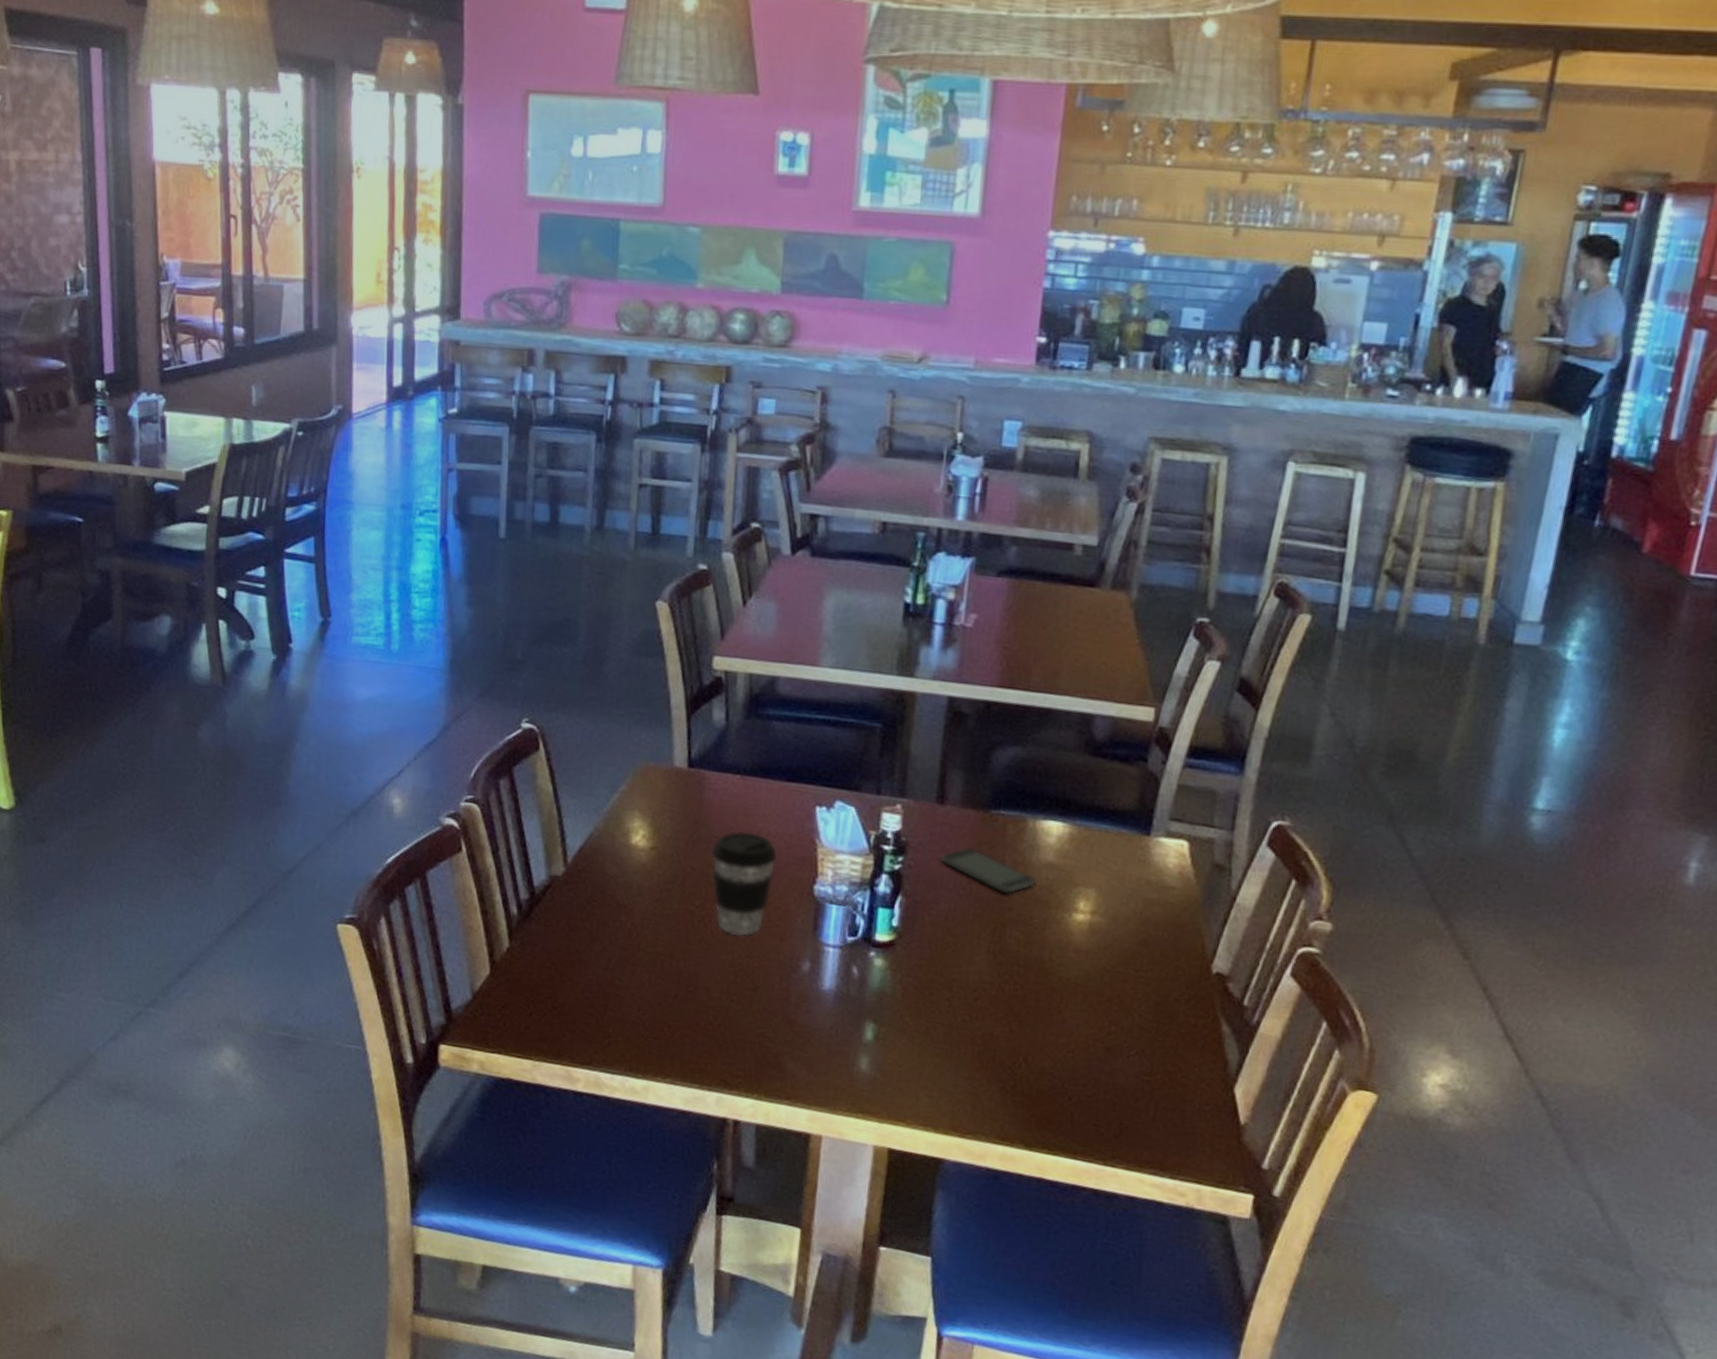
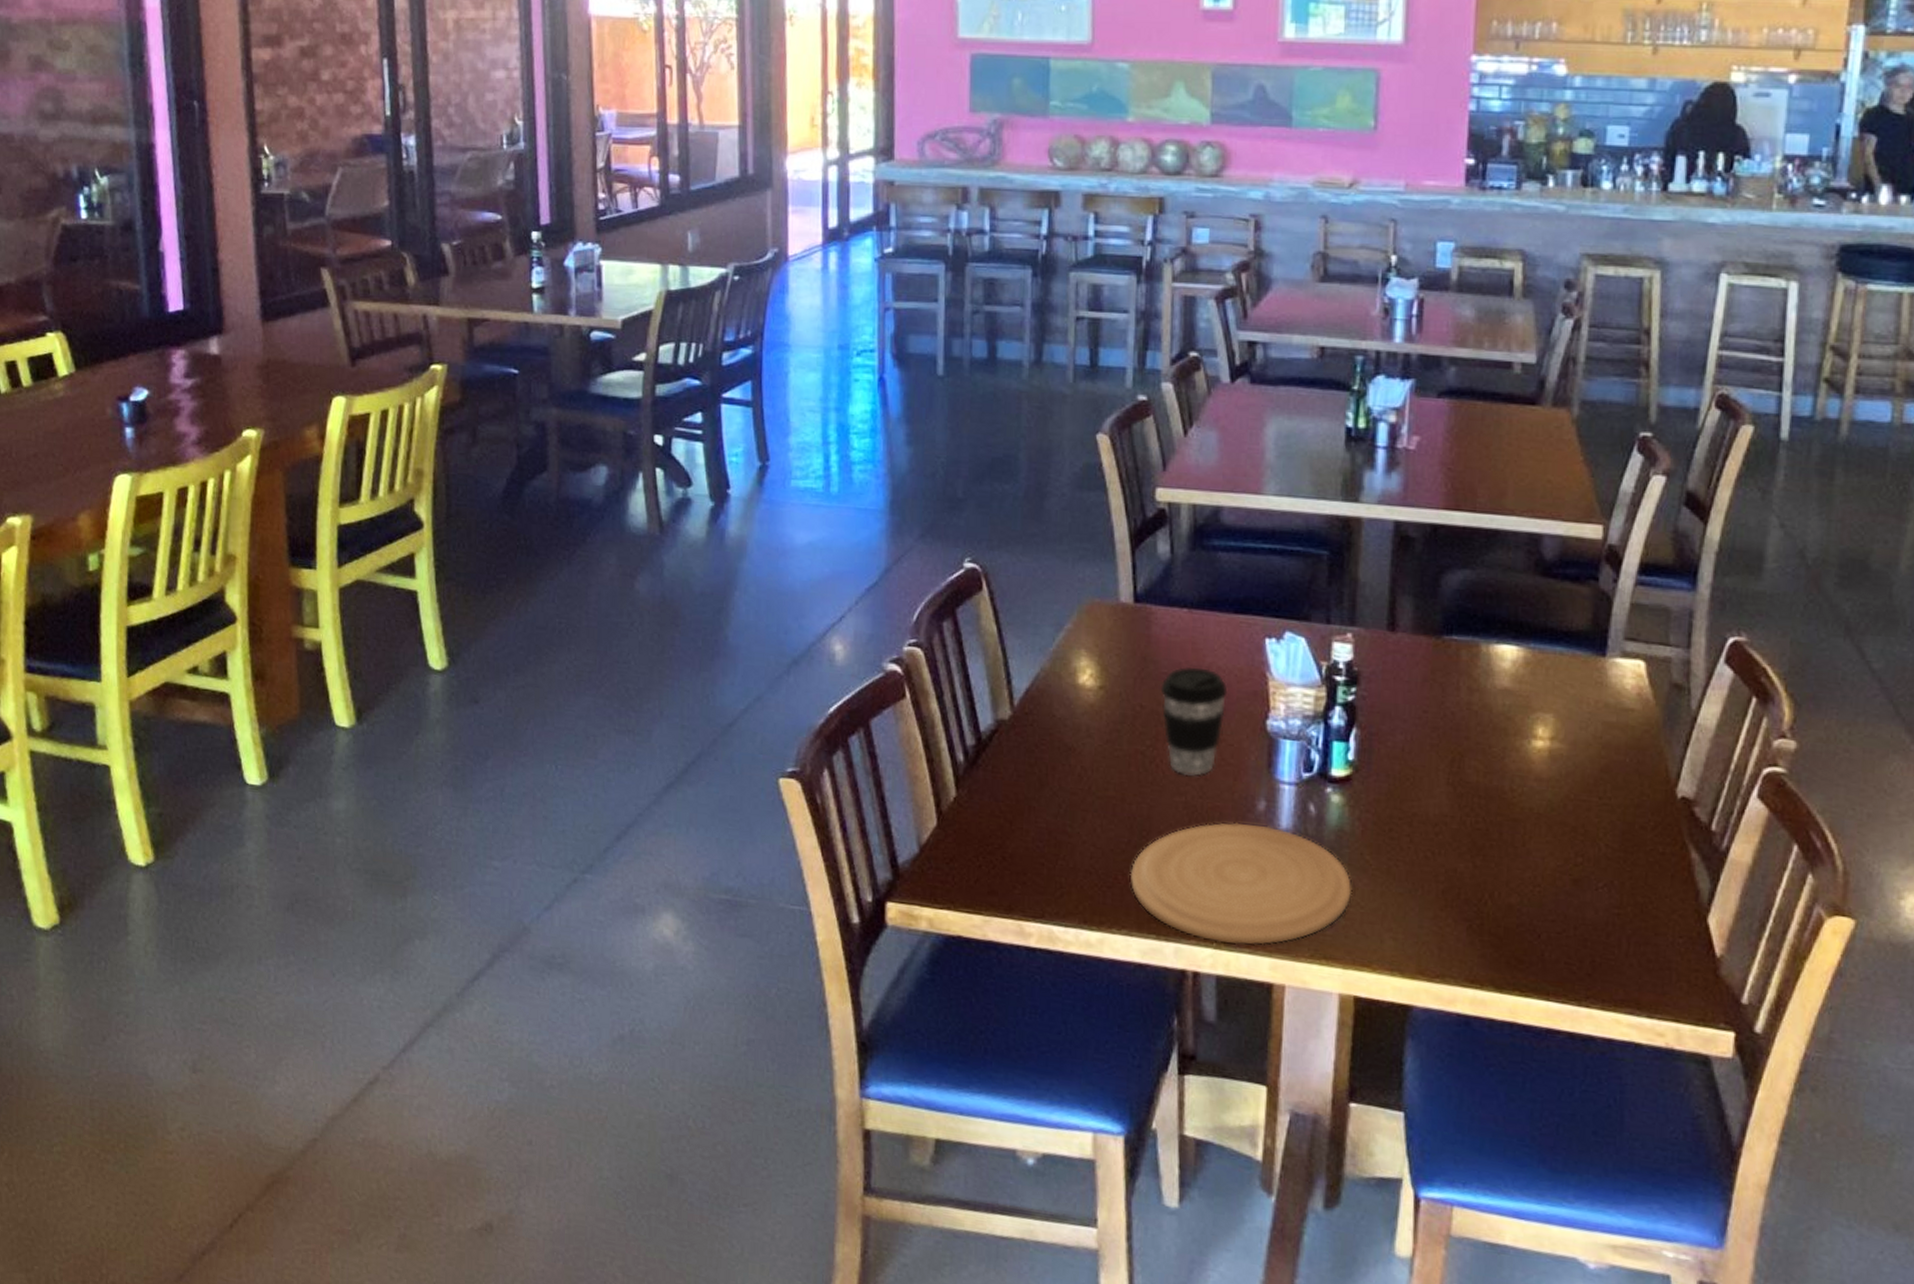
plate: none [675,981,891,1098] -> present [1130,822,1353,945]
smartphone: present [941,847,1036,895] -> none [1394,675,1492,723]

